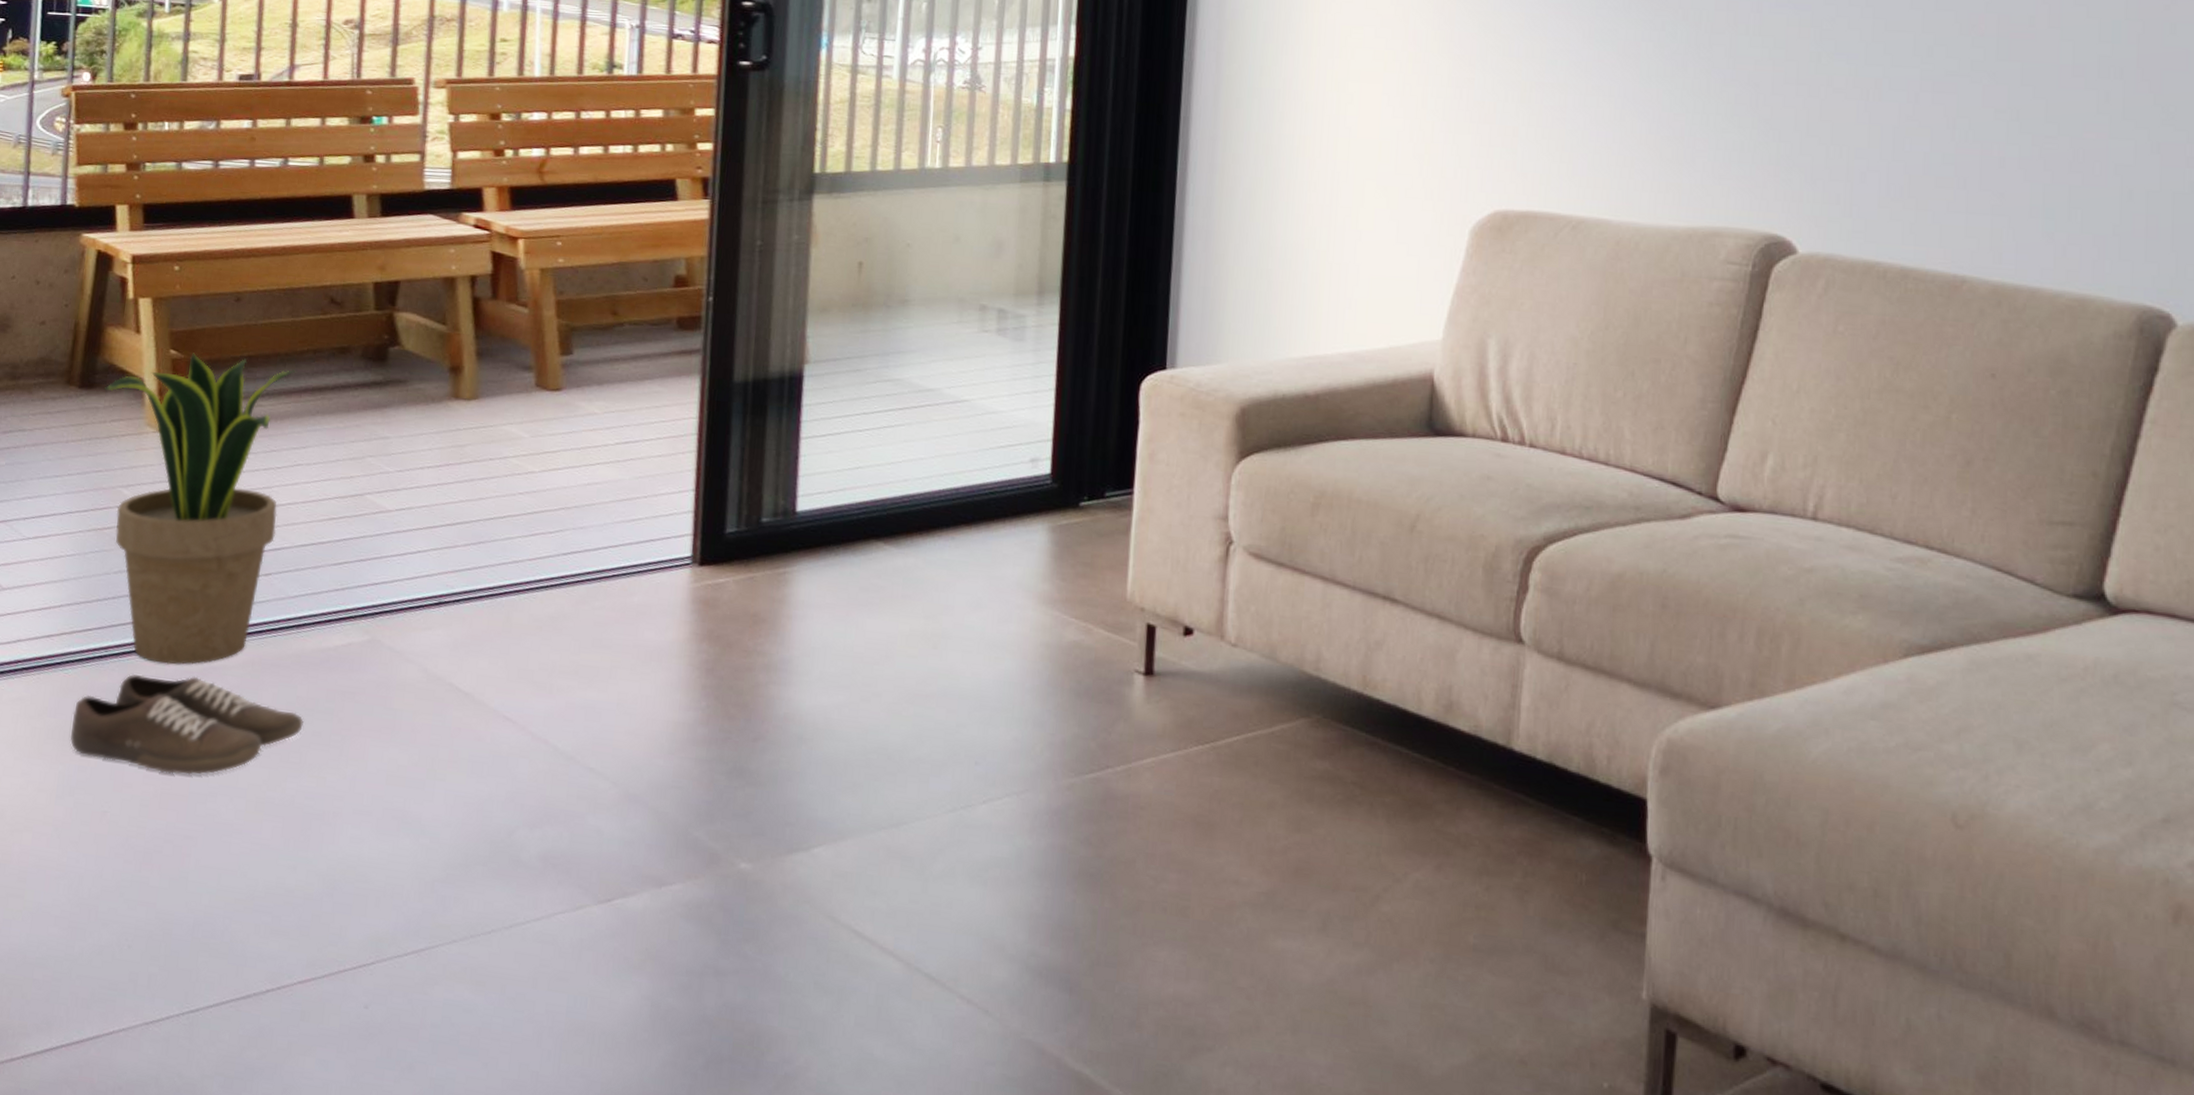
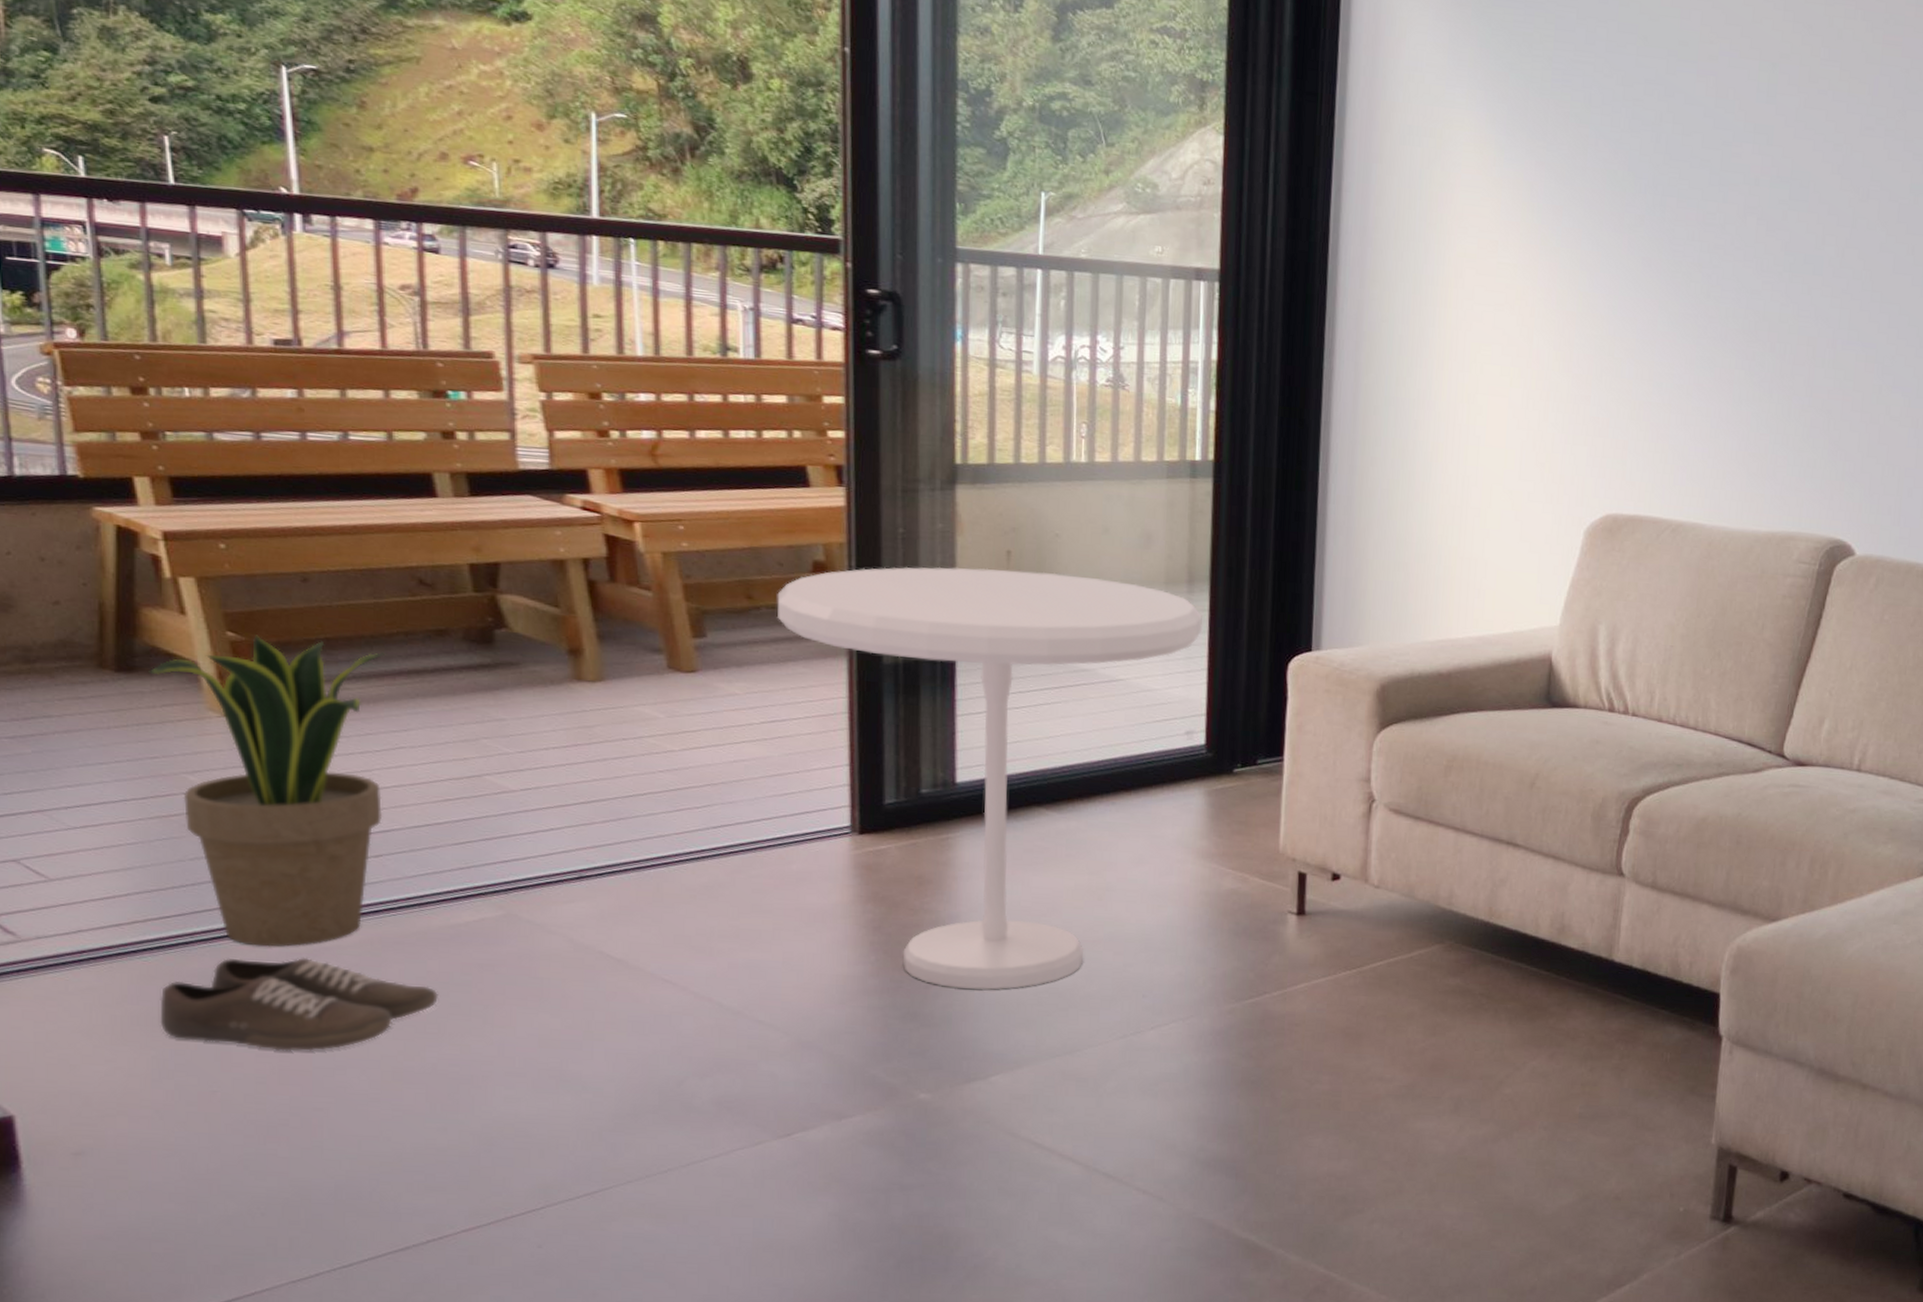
side table: none [637,279,1052,747] -> present [776,566,1203,990]

